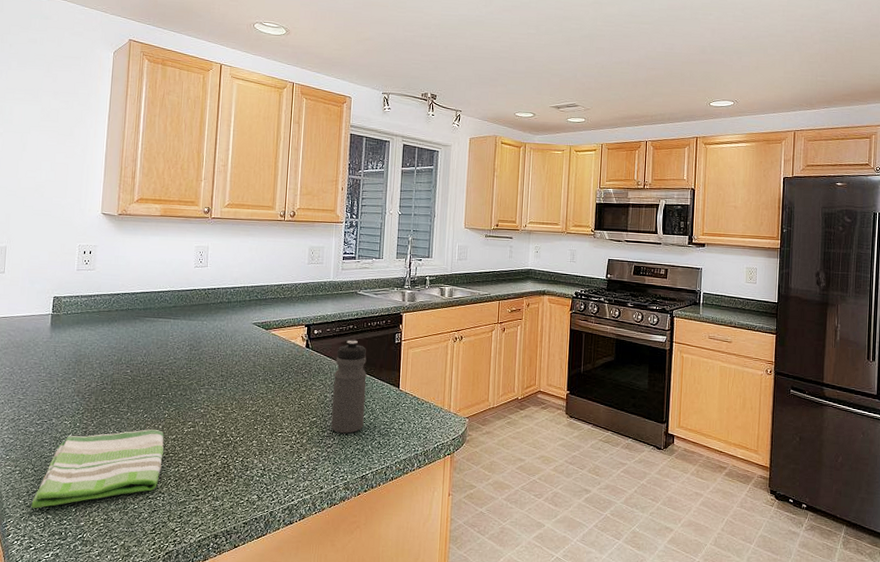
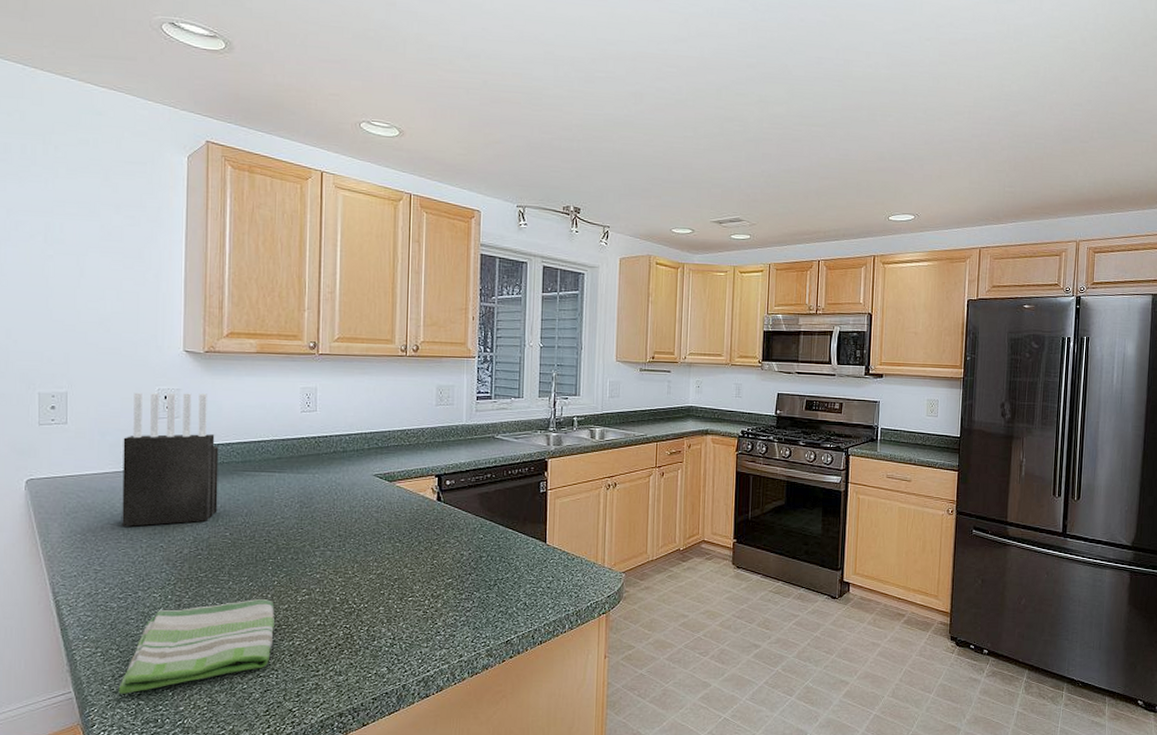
knife block: none [43,248,125,362] -> present [122,392,219,527]
water bottle: present [331,340,367,434] -> none [469,490,509,595]

